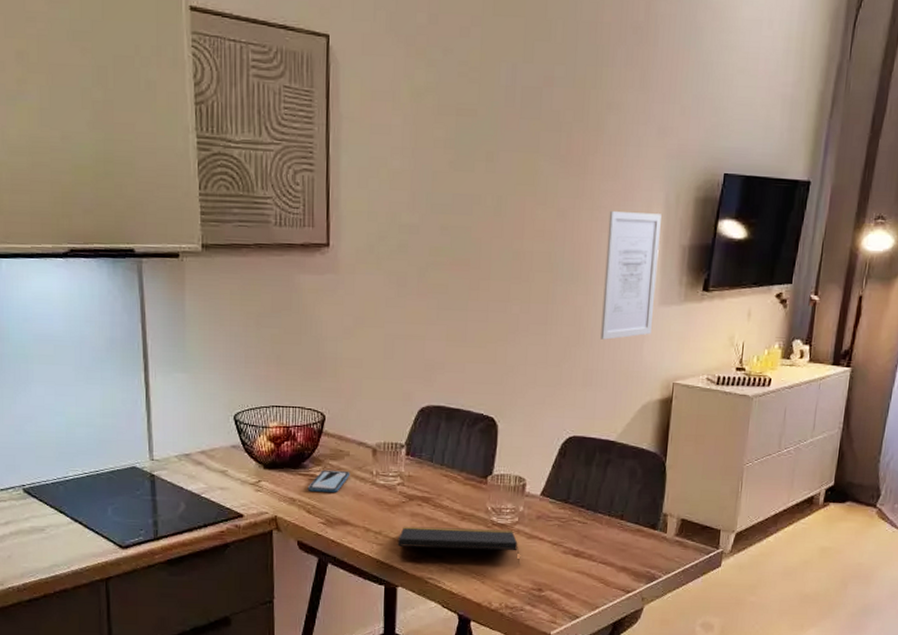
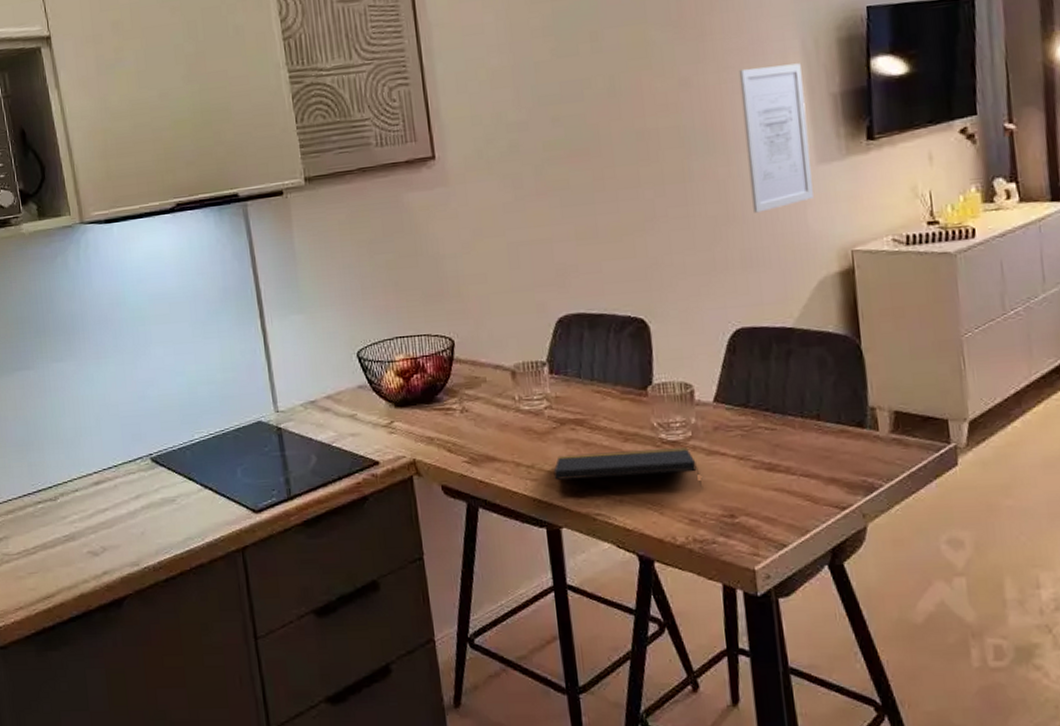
smartphone: present [307,469,351,493] -> none [445,399,490,427]

